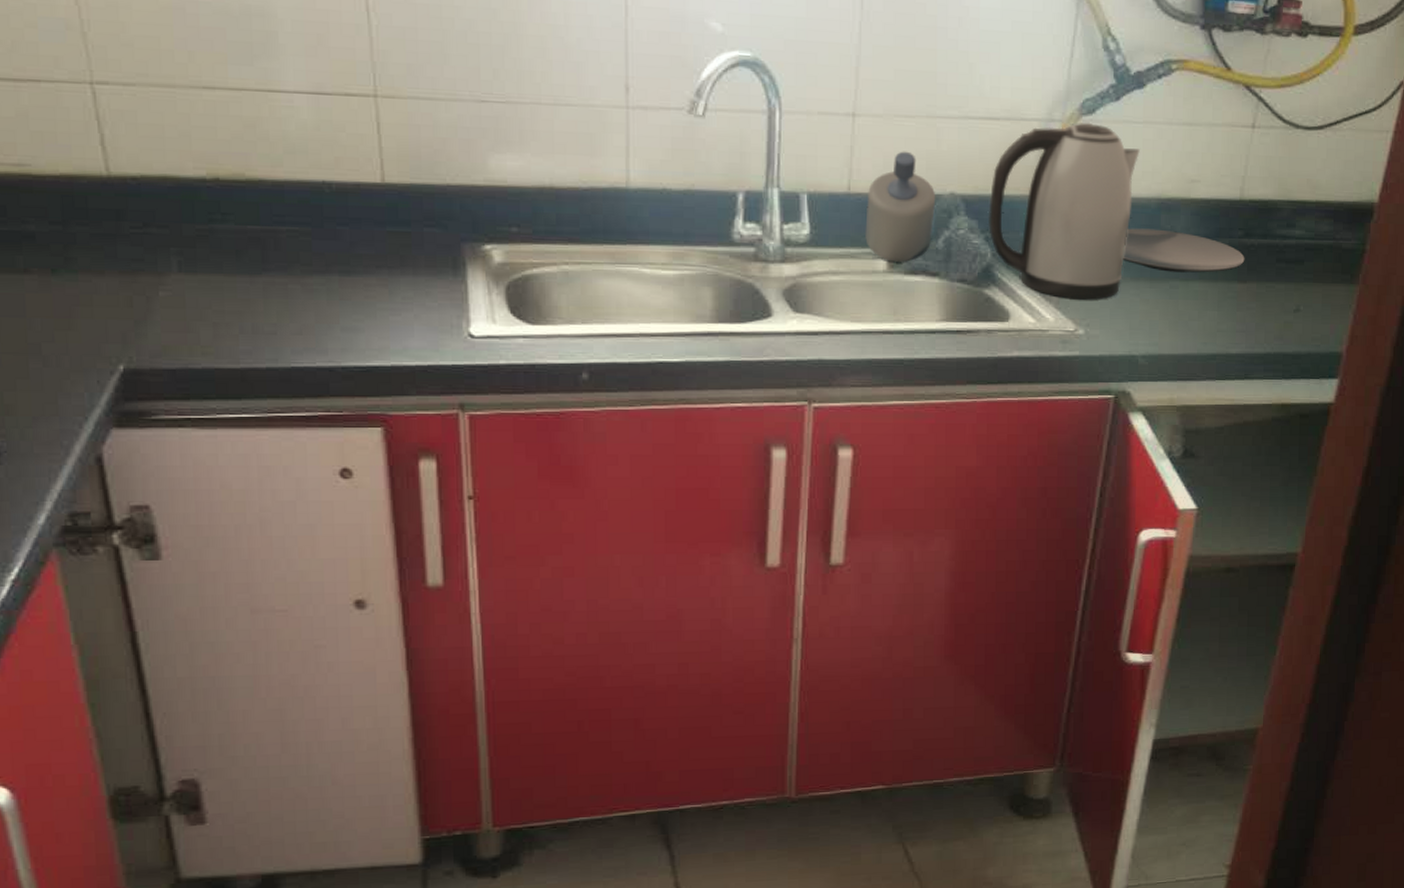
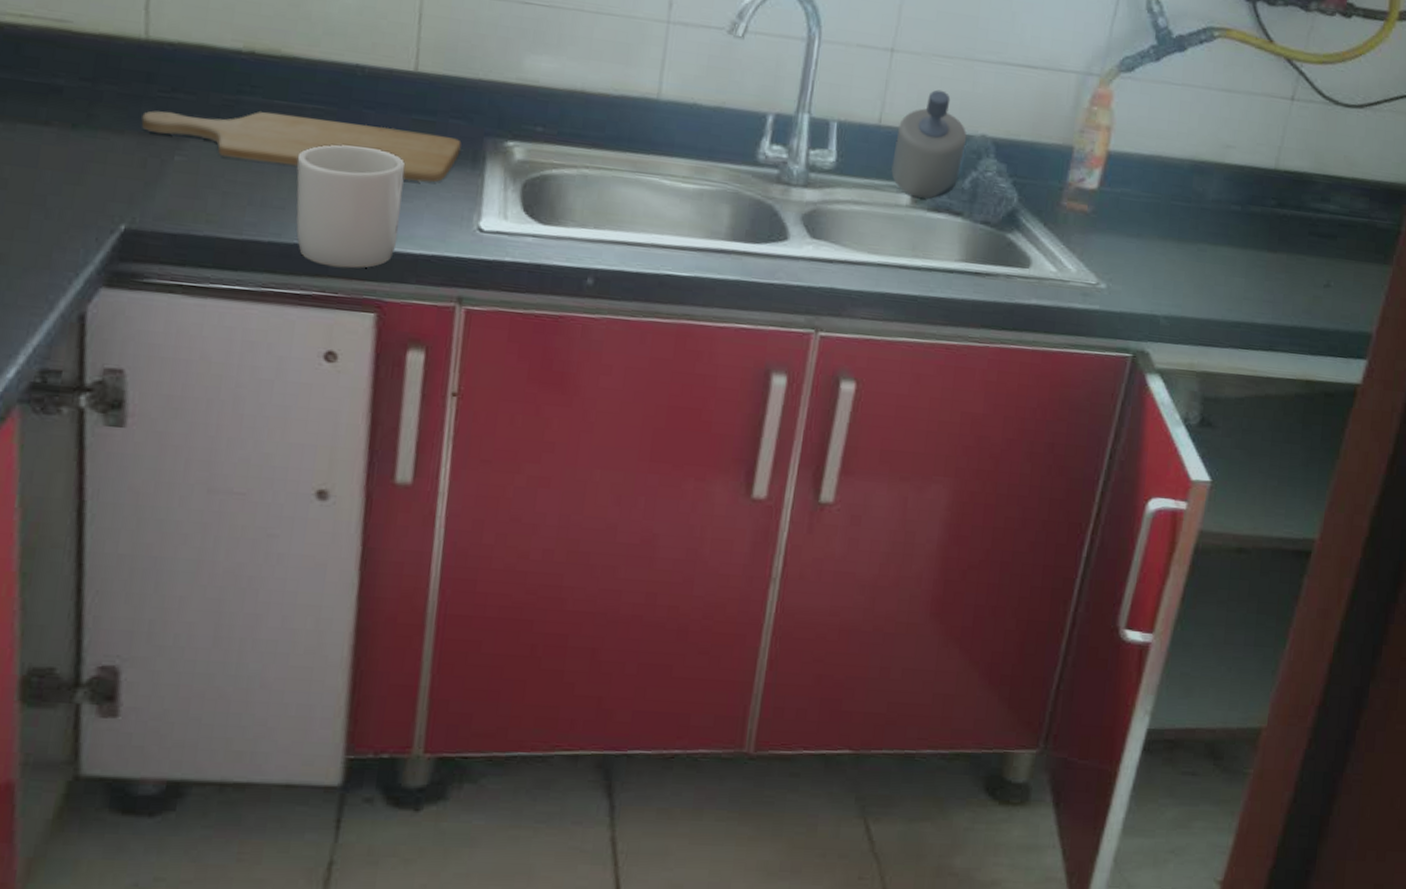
chopping board: none [119,238,440,295] -> present [141,110,462,183]
mug: none [280,263,392,387] -> present [296,144,406,269]
kettle: present [987,121,1140,299] -> none [1016,78,1177,255]
plate: present [1123,228,1245,273] -> none [1151,186,1277,240]

